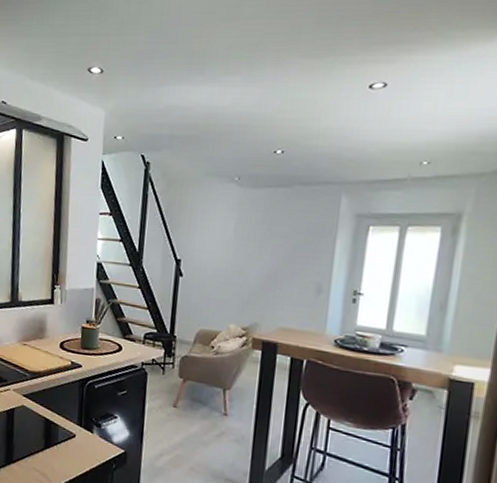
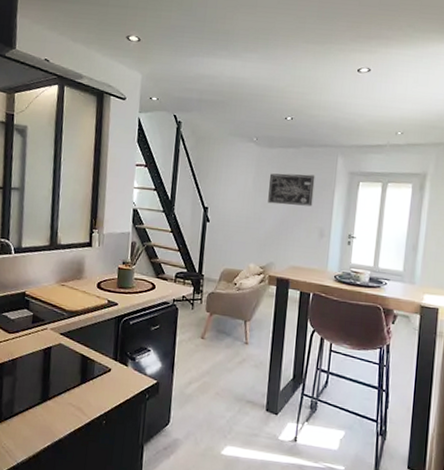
wall art: none [252,218,312,257] -> present [268,173,315,207]

